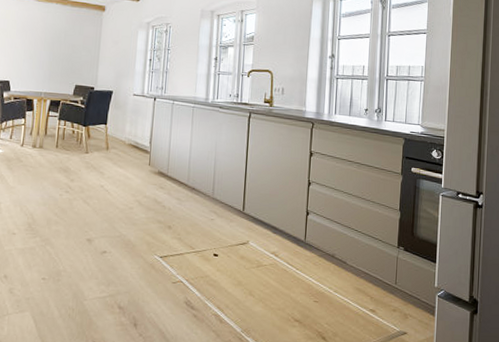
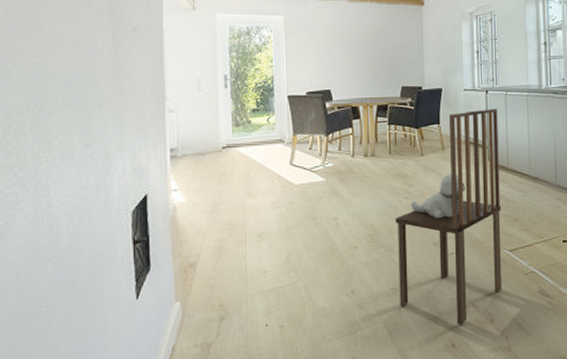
dining chair: none [48,115,164,324] -> present [395,108,502,325]
plush toy: none [71,173,124,216] -> present [411,173,465,218]

